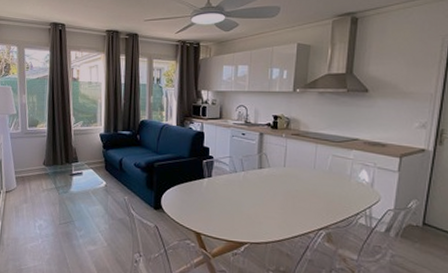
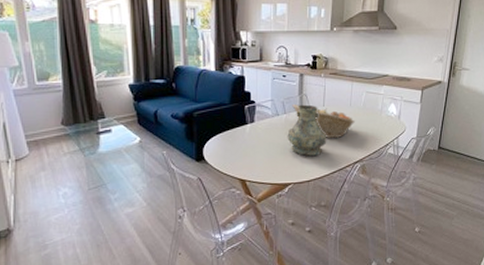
vase: none [245,163,288,217] -> present [287,104,327,156]
fruit basket: none [251,163,319,201] -> present [292,105,355,138]

